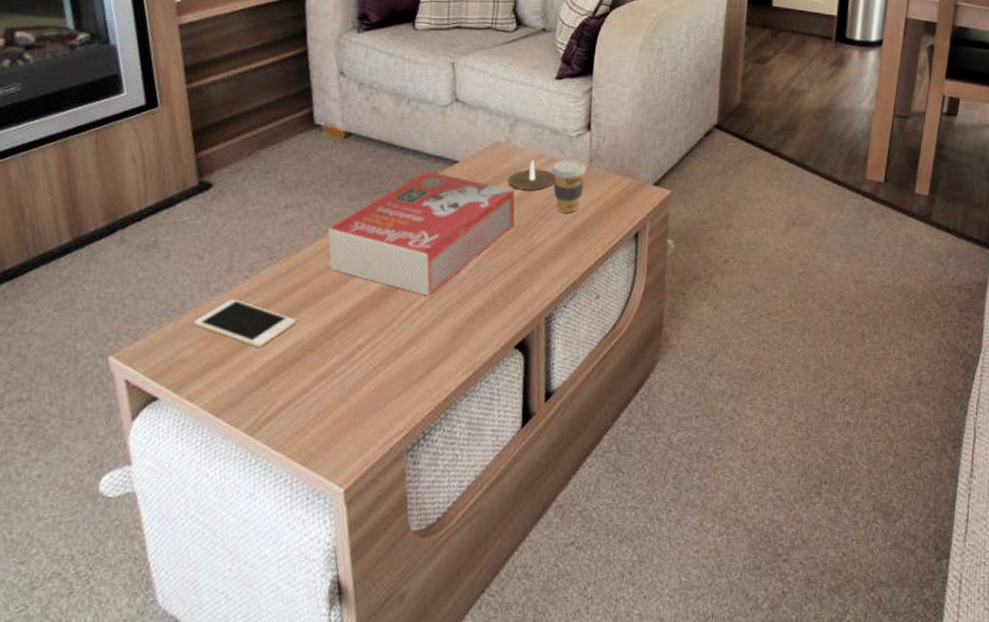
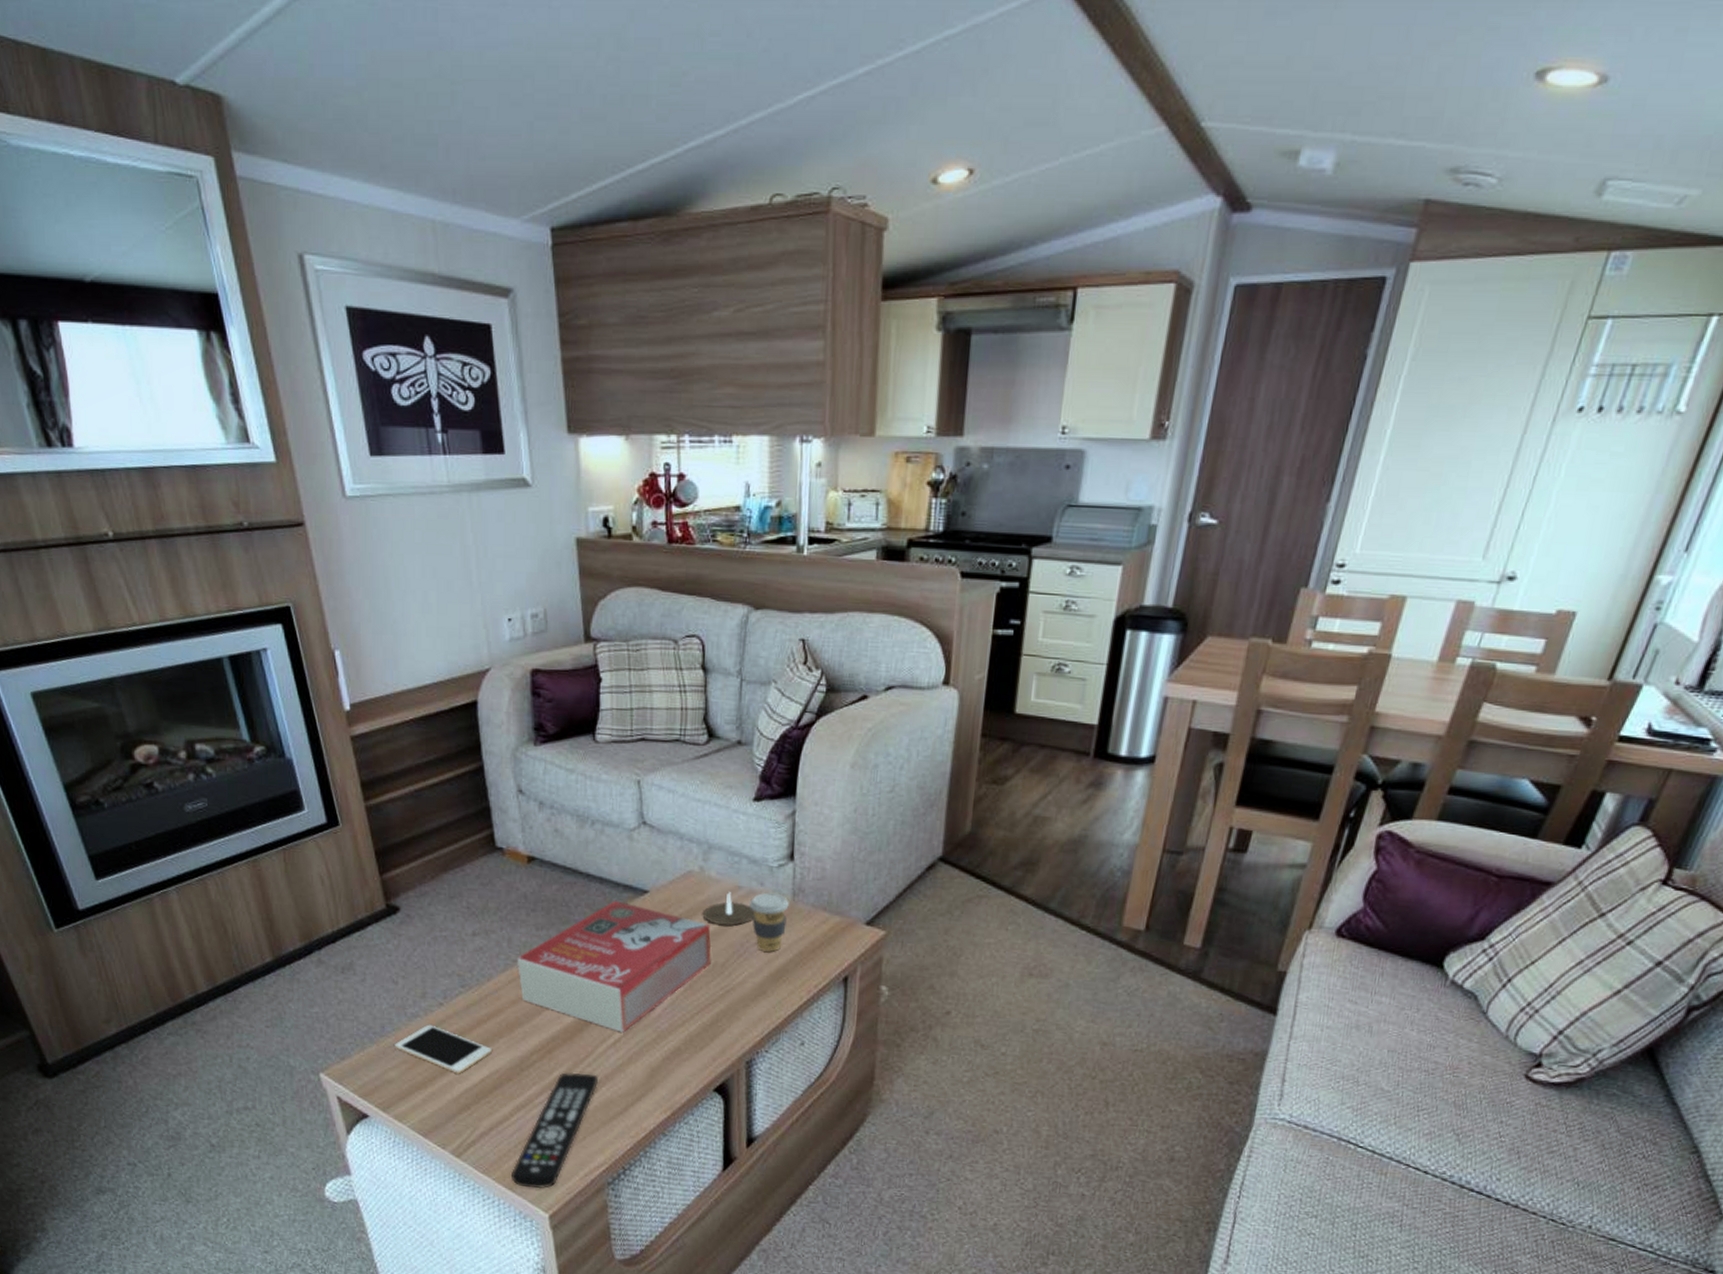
remote control: none [307,338,403,462] -> present [511,1072,599,1189]

